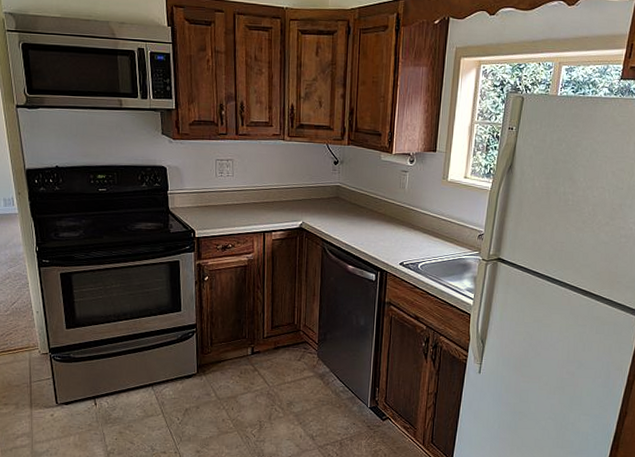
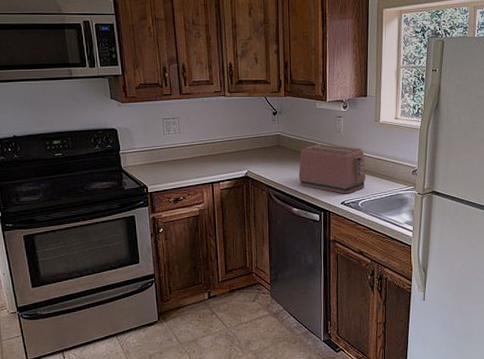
toaster: none [356,199,429,254] -> present [298,144,366,194]

